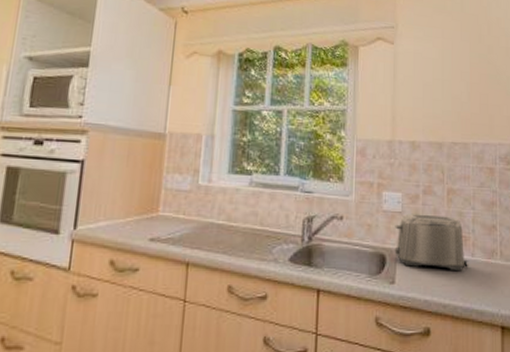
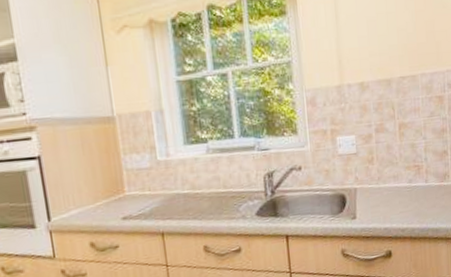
toaster: present [394,213,469,272] -> none [351,149,424,202]

